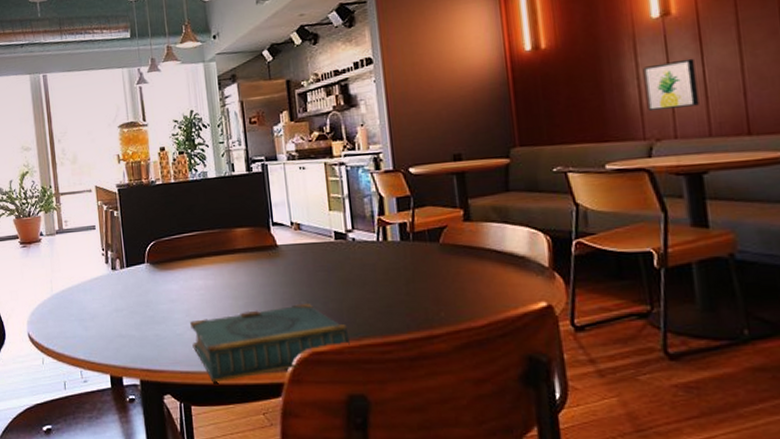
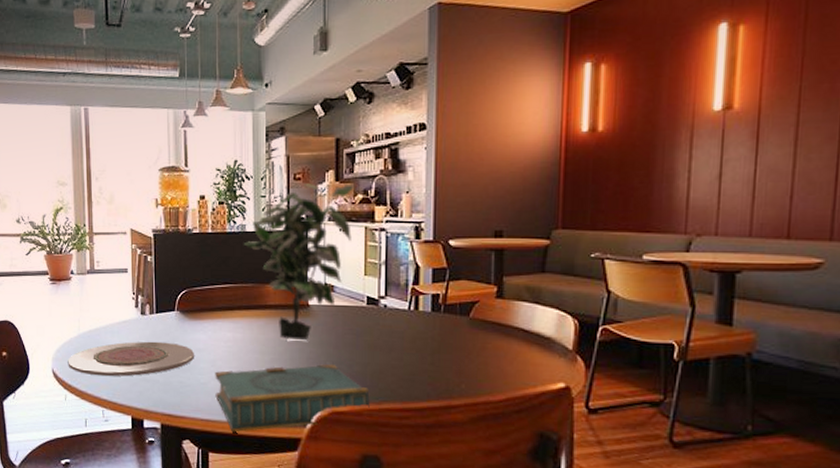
plate: none [42,295,168,336] -> present [68,341,194,377]
potted plant: none [206,123,312,283] -> present [243,184,355,340]
wall art: present [643,58,699,111] -> none [694,156,748,205]

